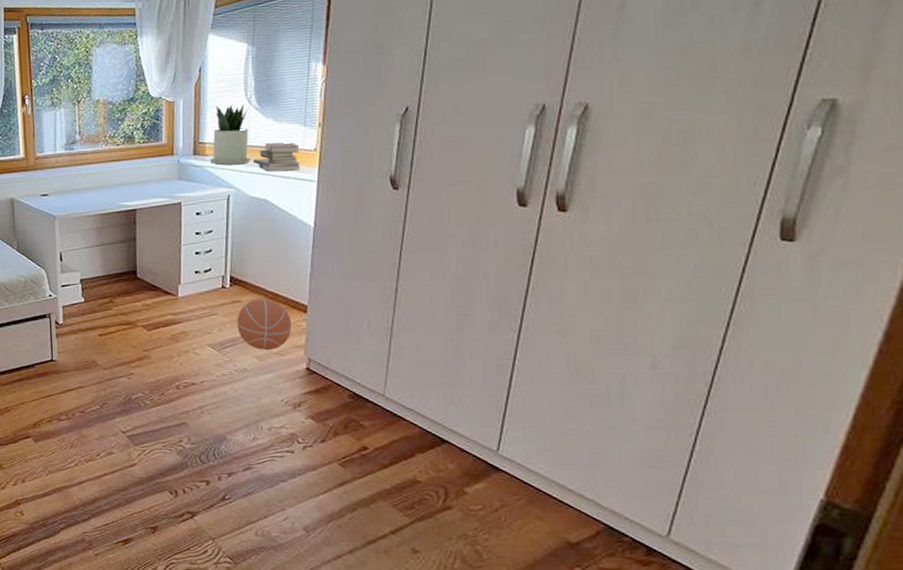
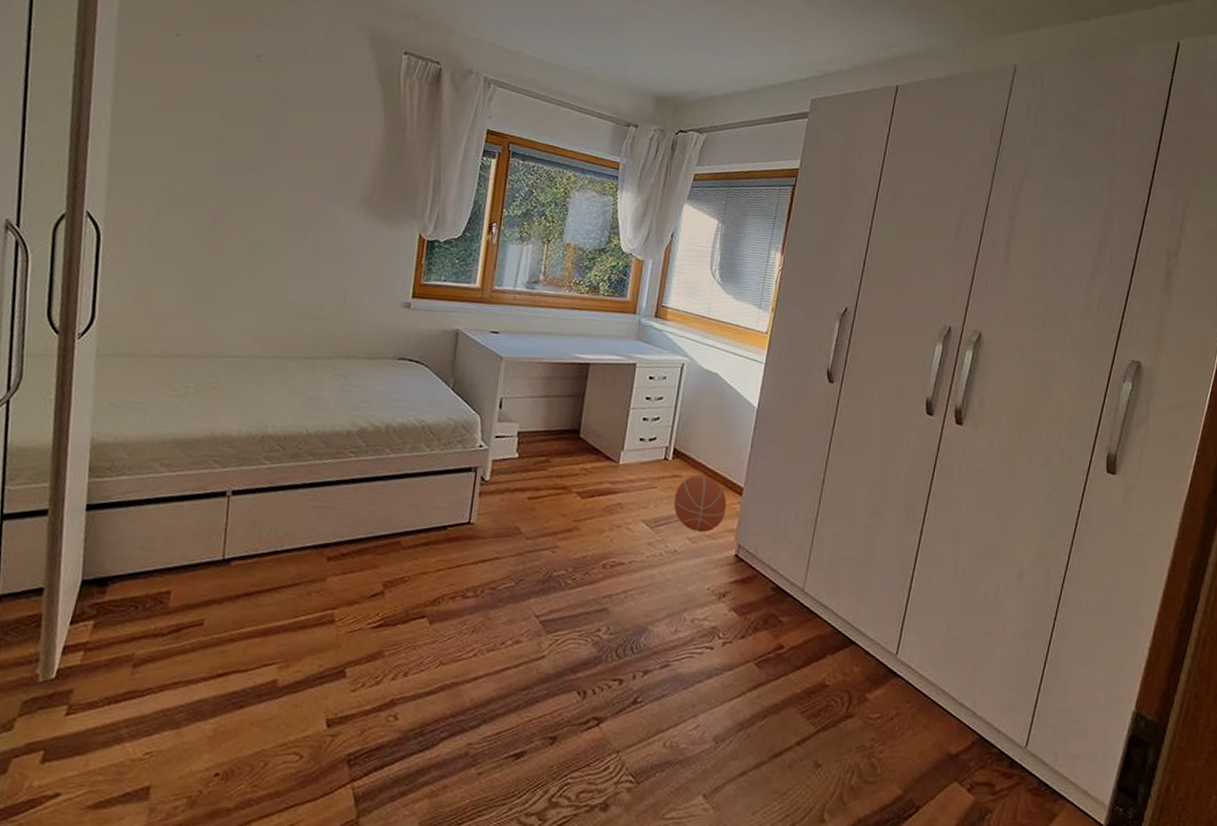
planter: present [210,104,251,166] -> none [670,273,711,335]
books: present [252,142,301,172] -> none [709,317,752,350]

